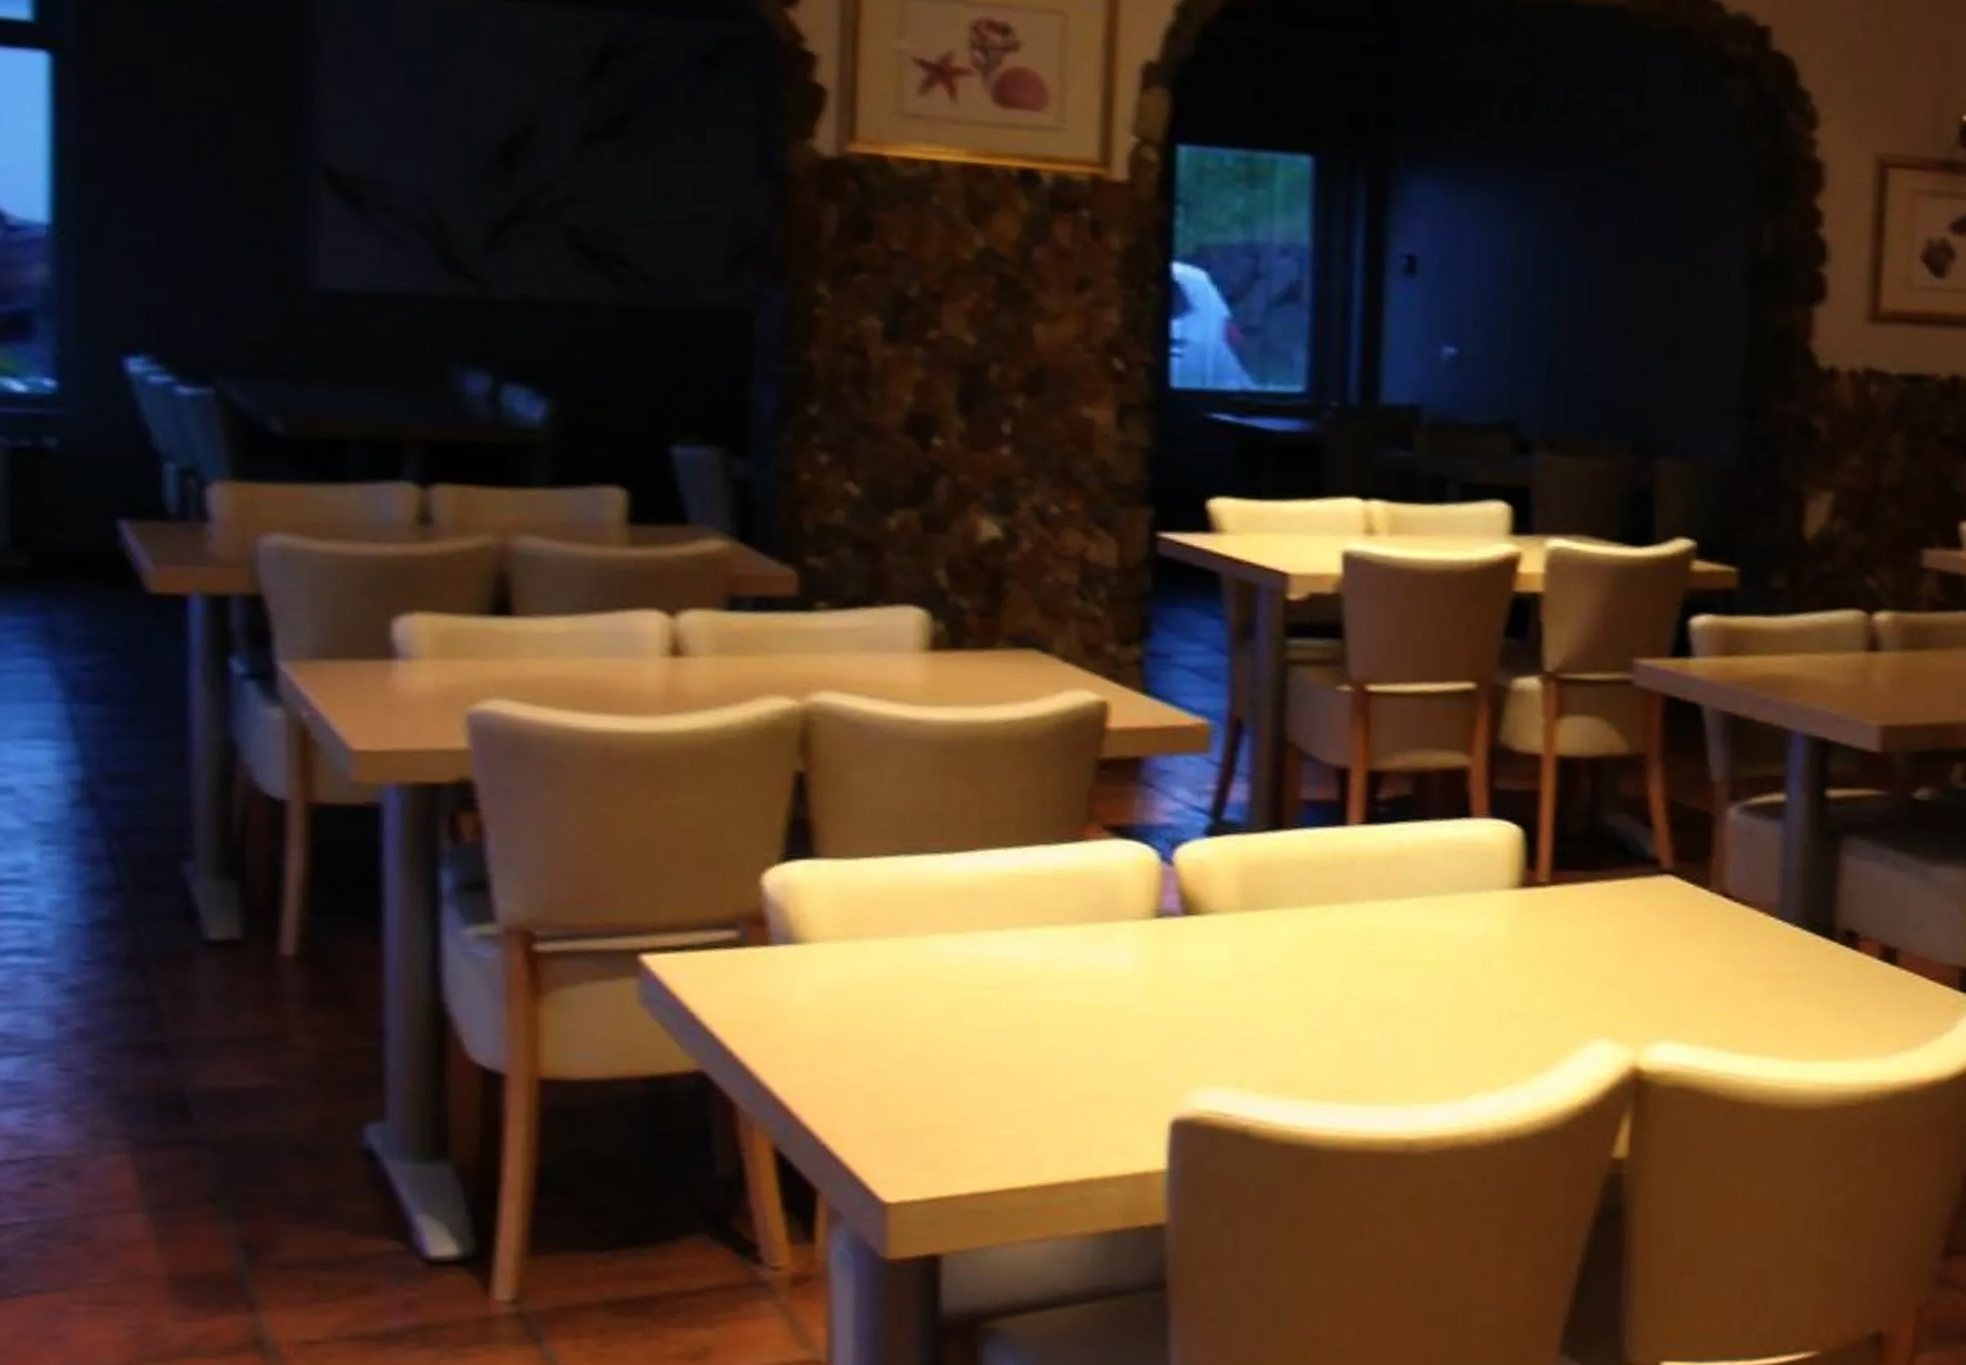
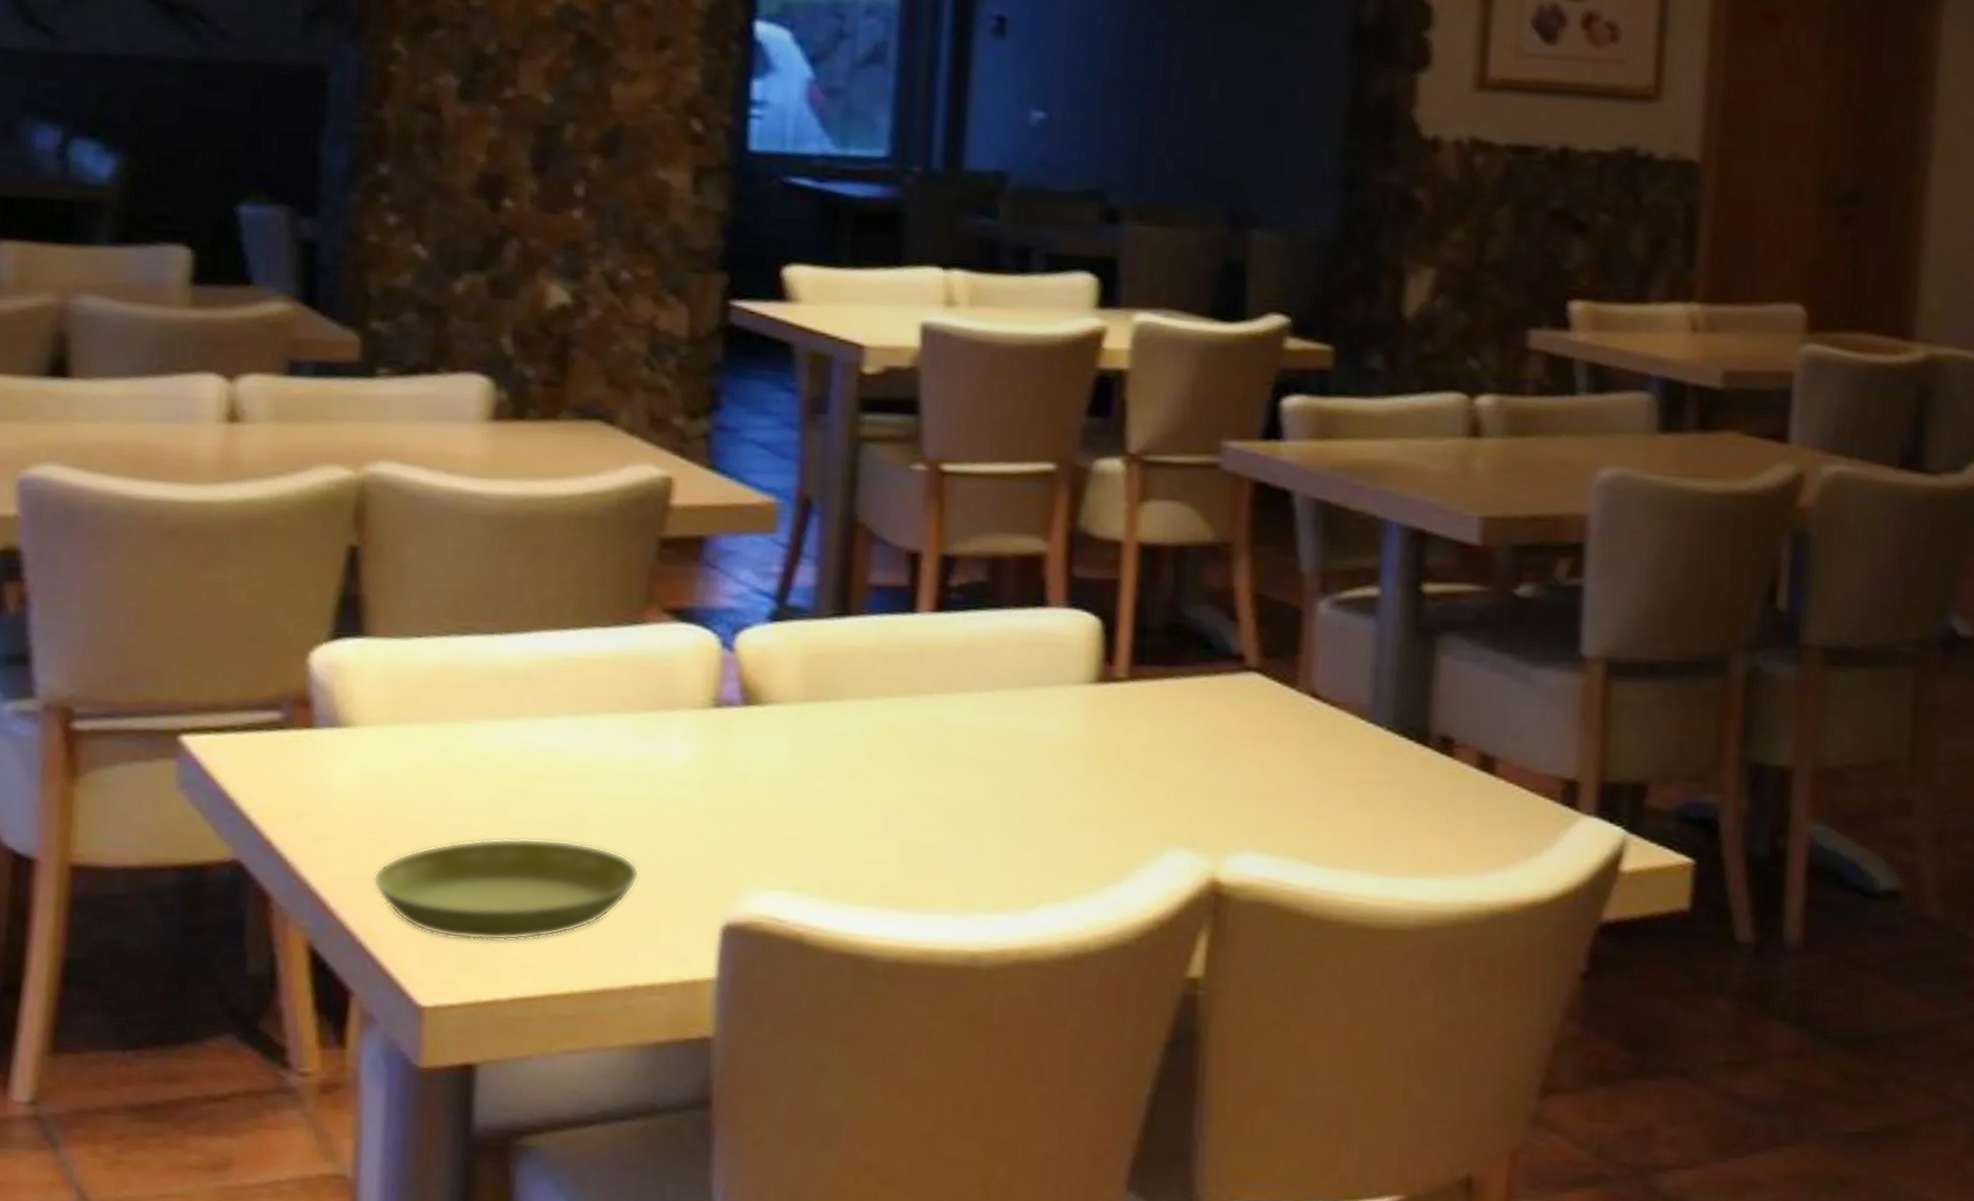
saucer: none [834,1044,1090,1140] -> present [373,838,640,941]

